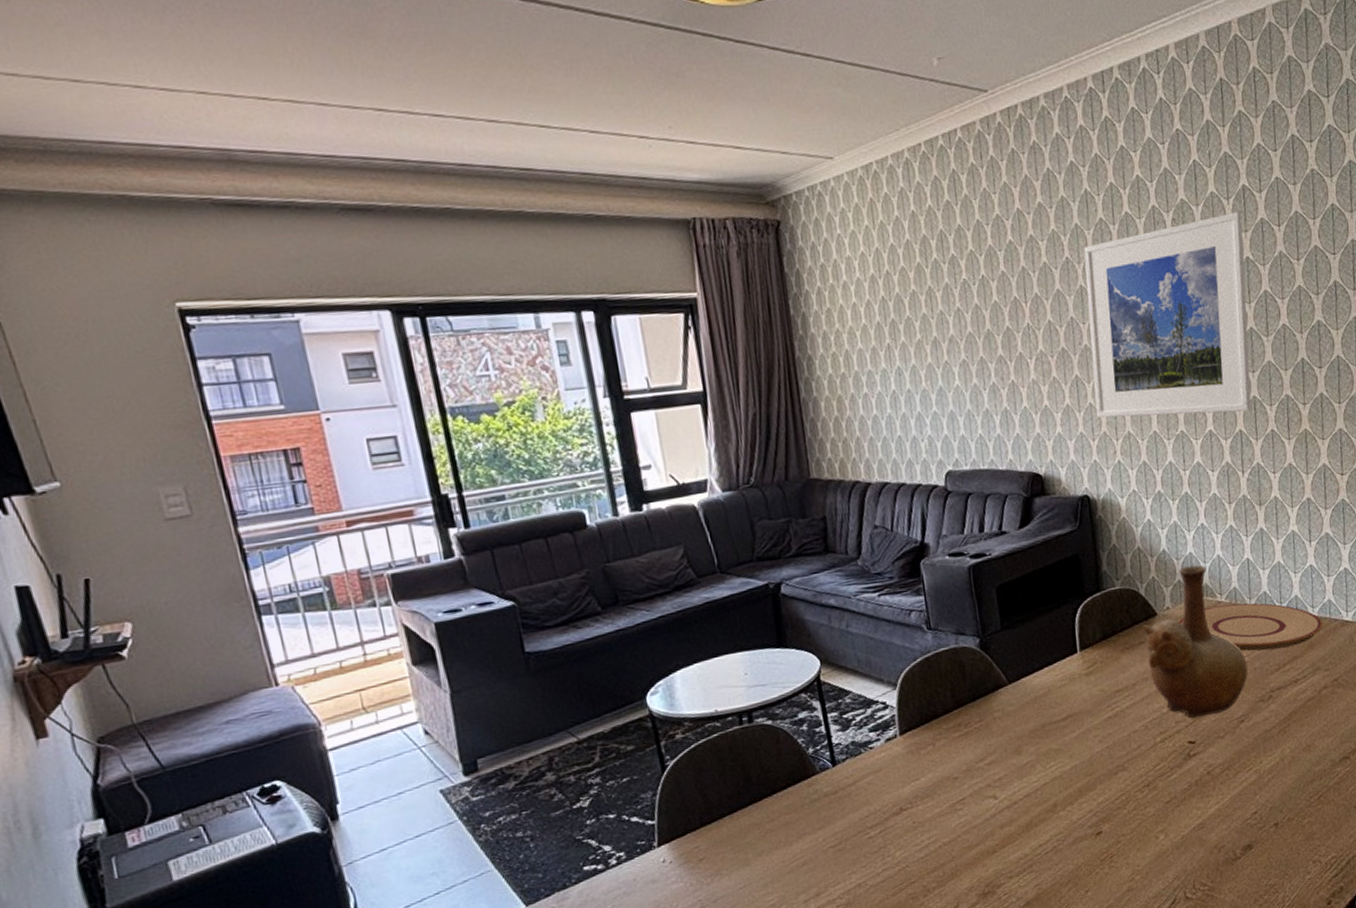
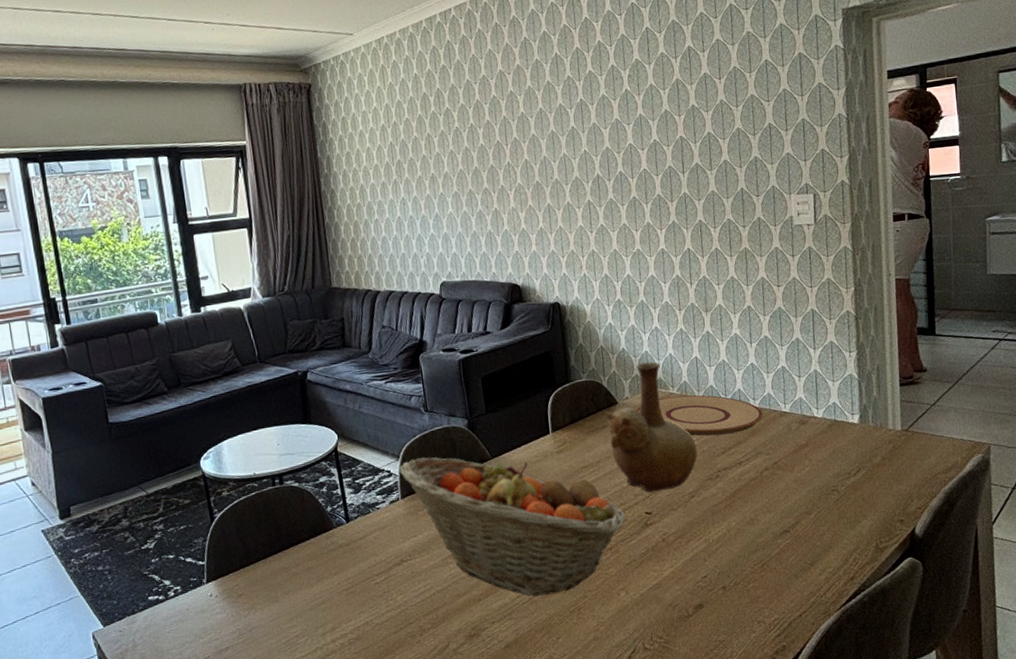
fruit basket: none [896,684,1167,845] -> present [399,457,627,597]
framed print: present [1083,211,1252,418] -> none [554,68,698,239]

